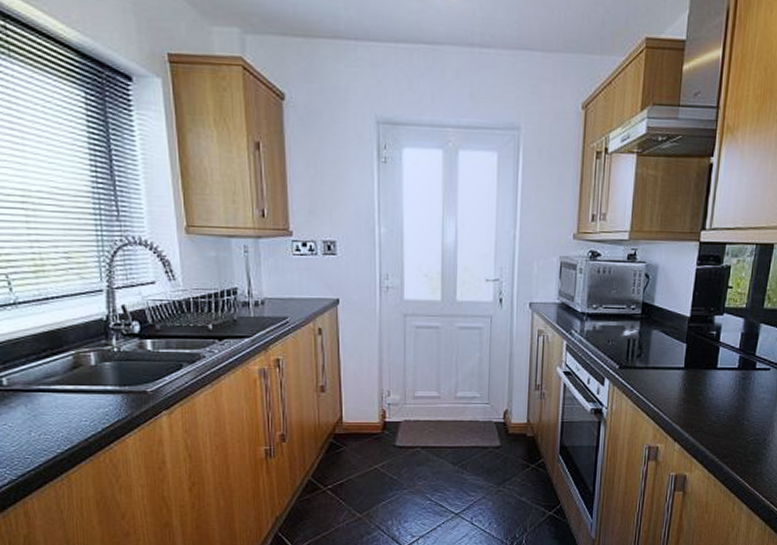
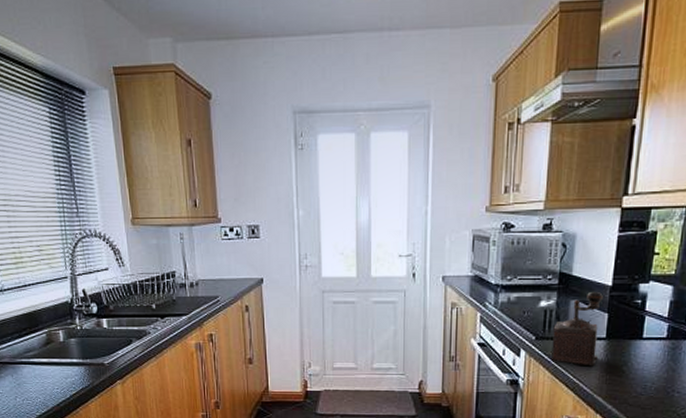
pepper mill: none [634,321,682,396] -> present [551,291,603,367]

